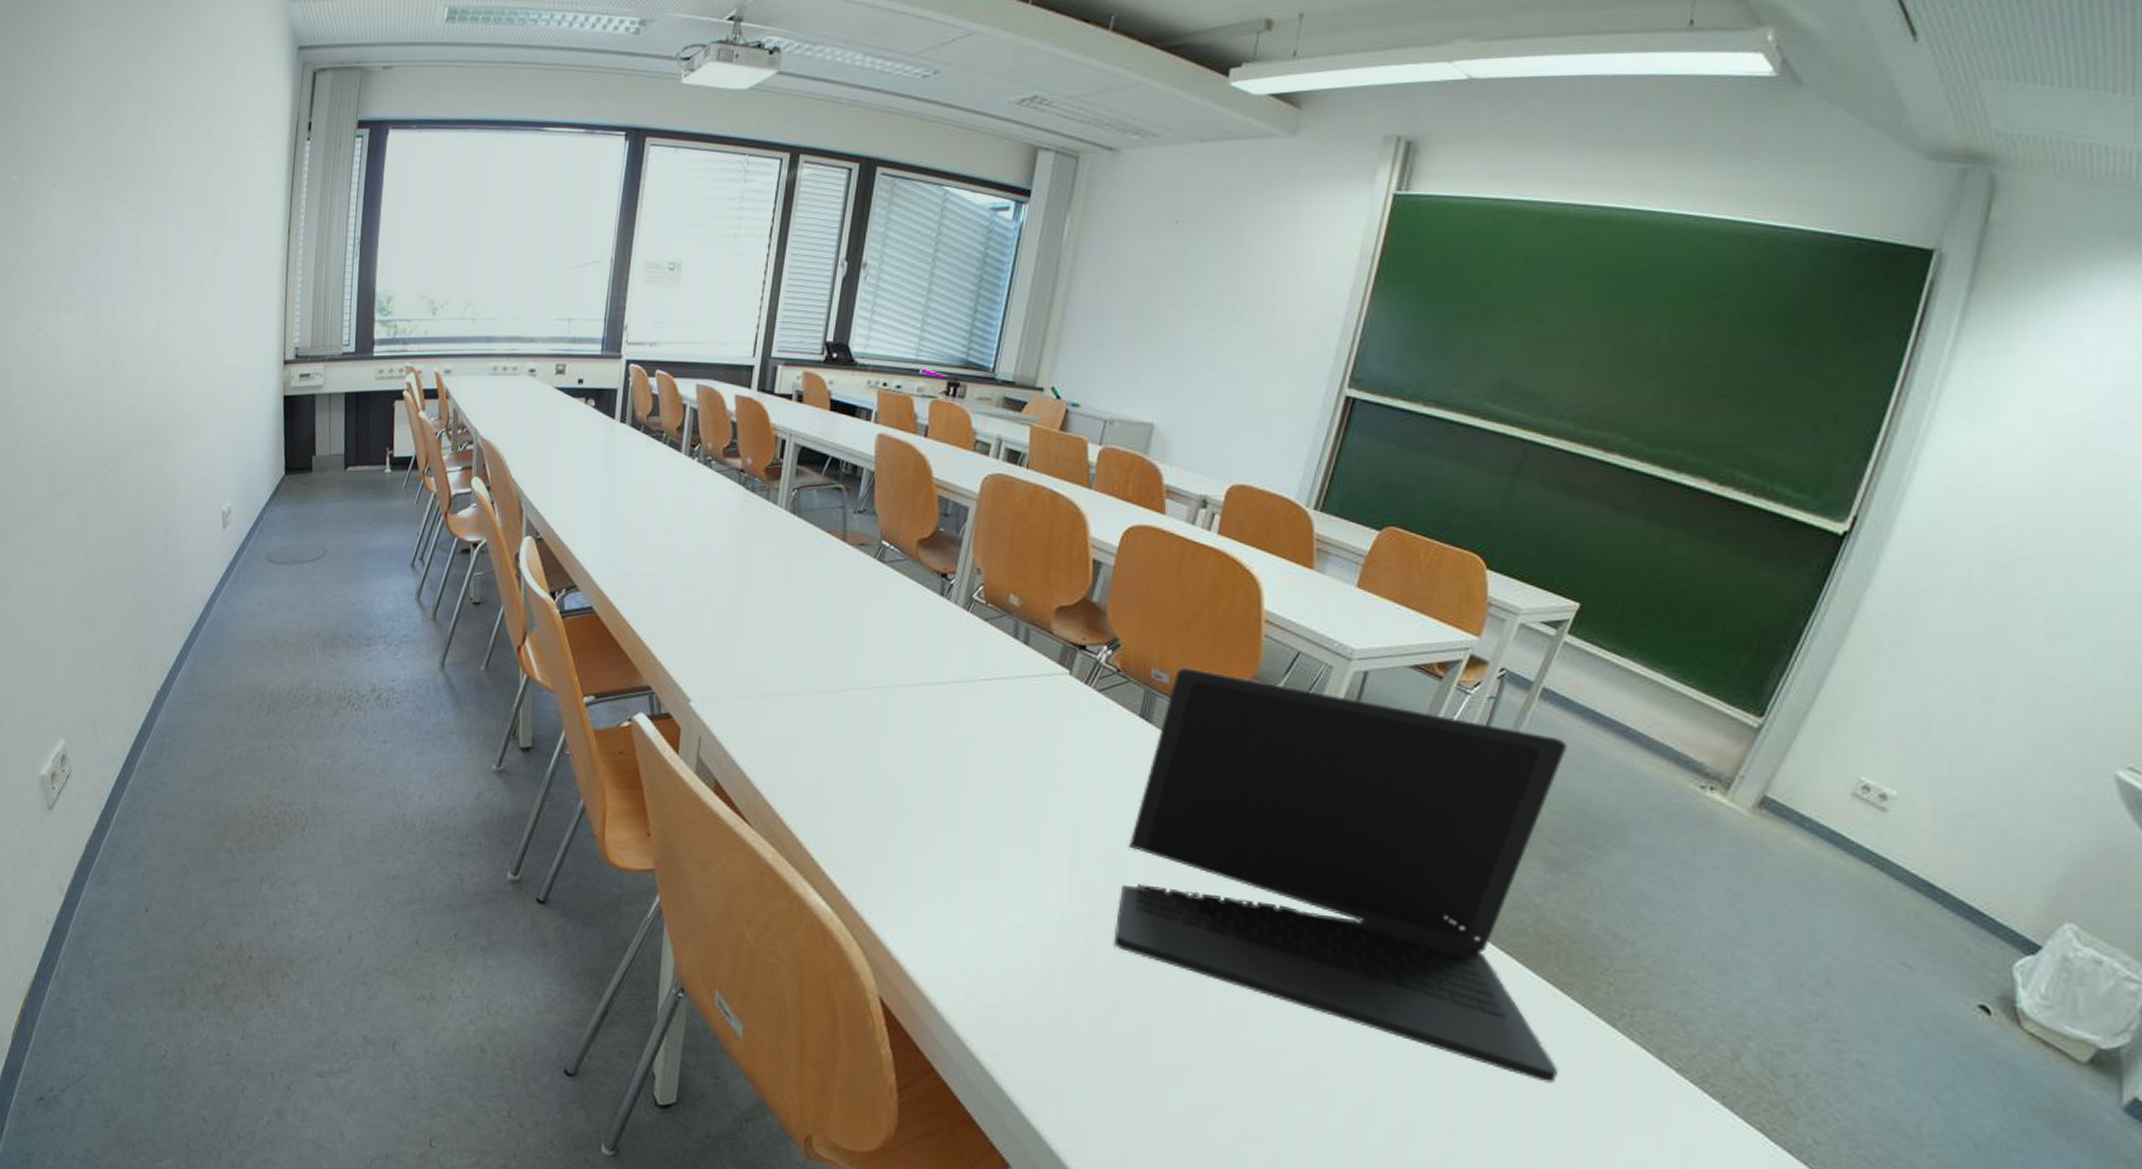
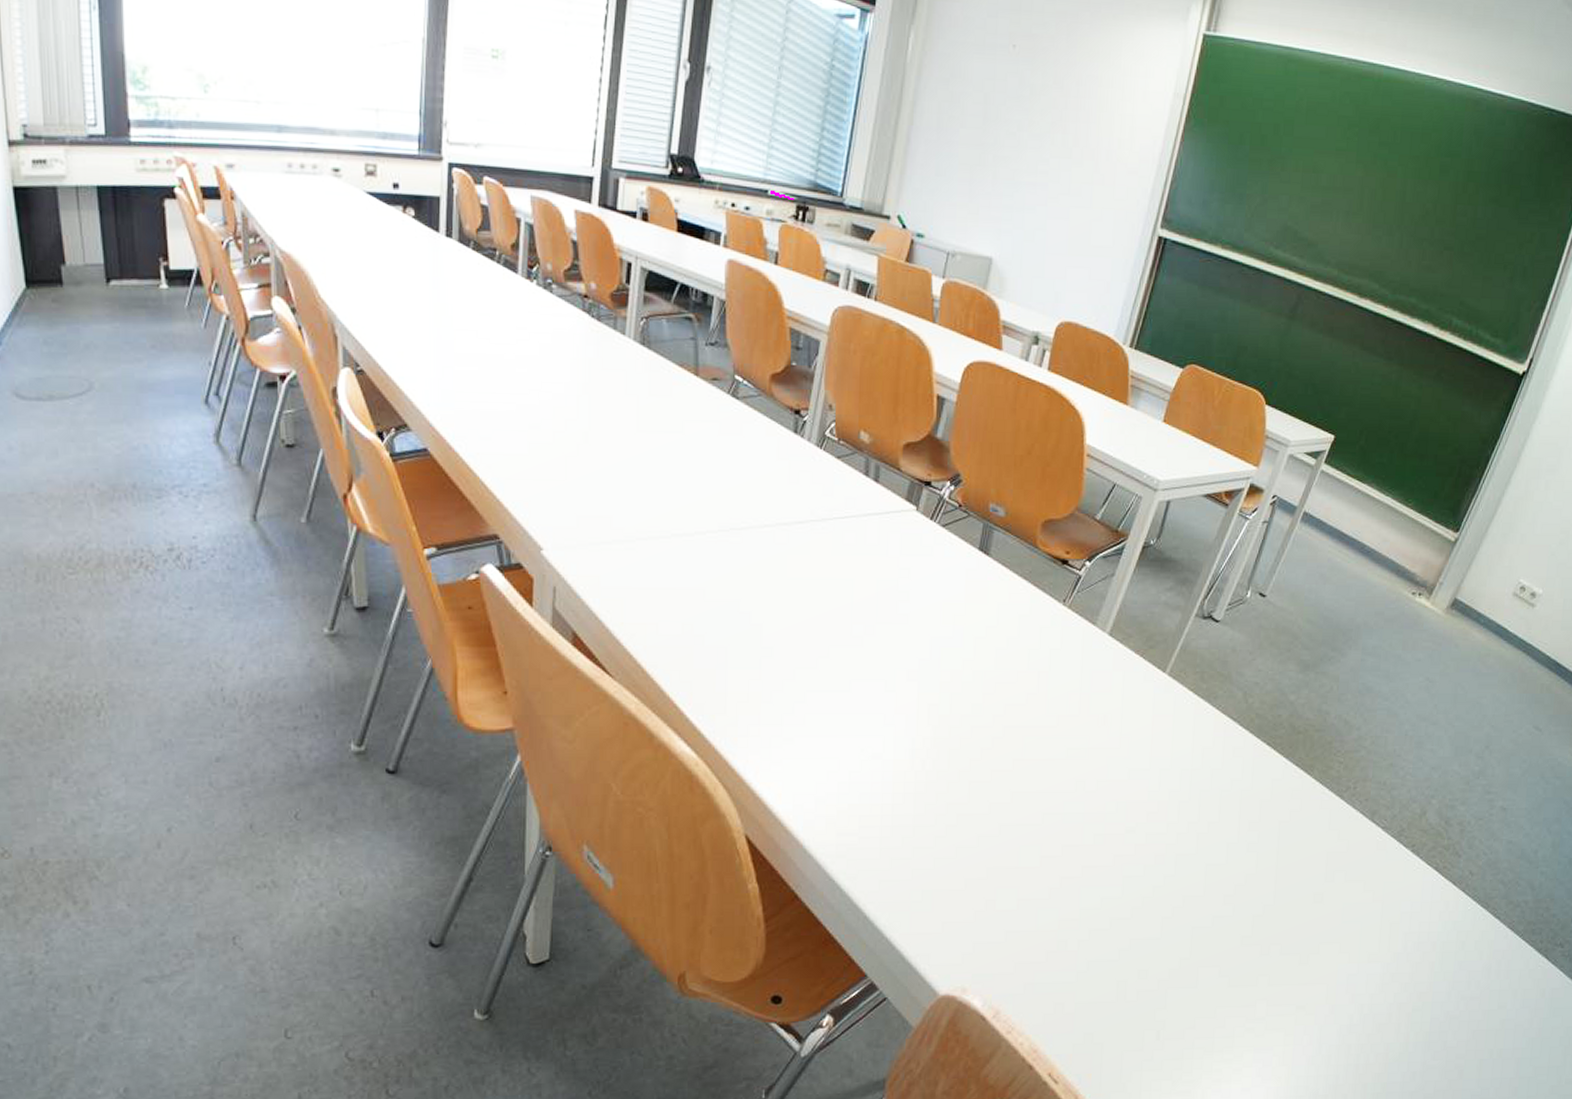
laptop: present [1113,667,1567,1083] -> none [956,501,1320,849]

